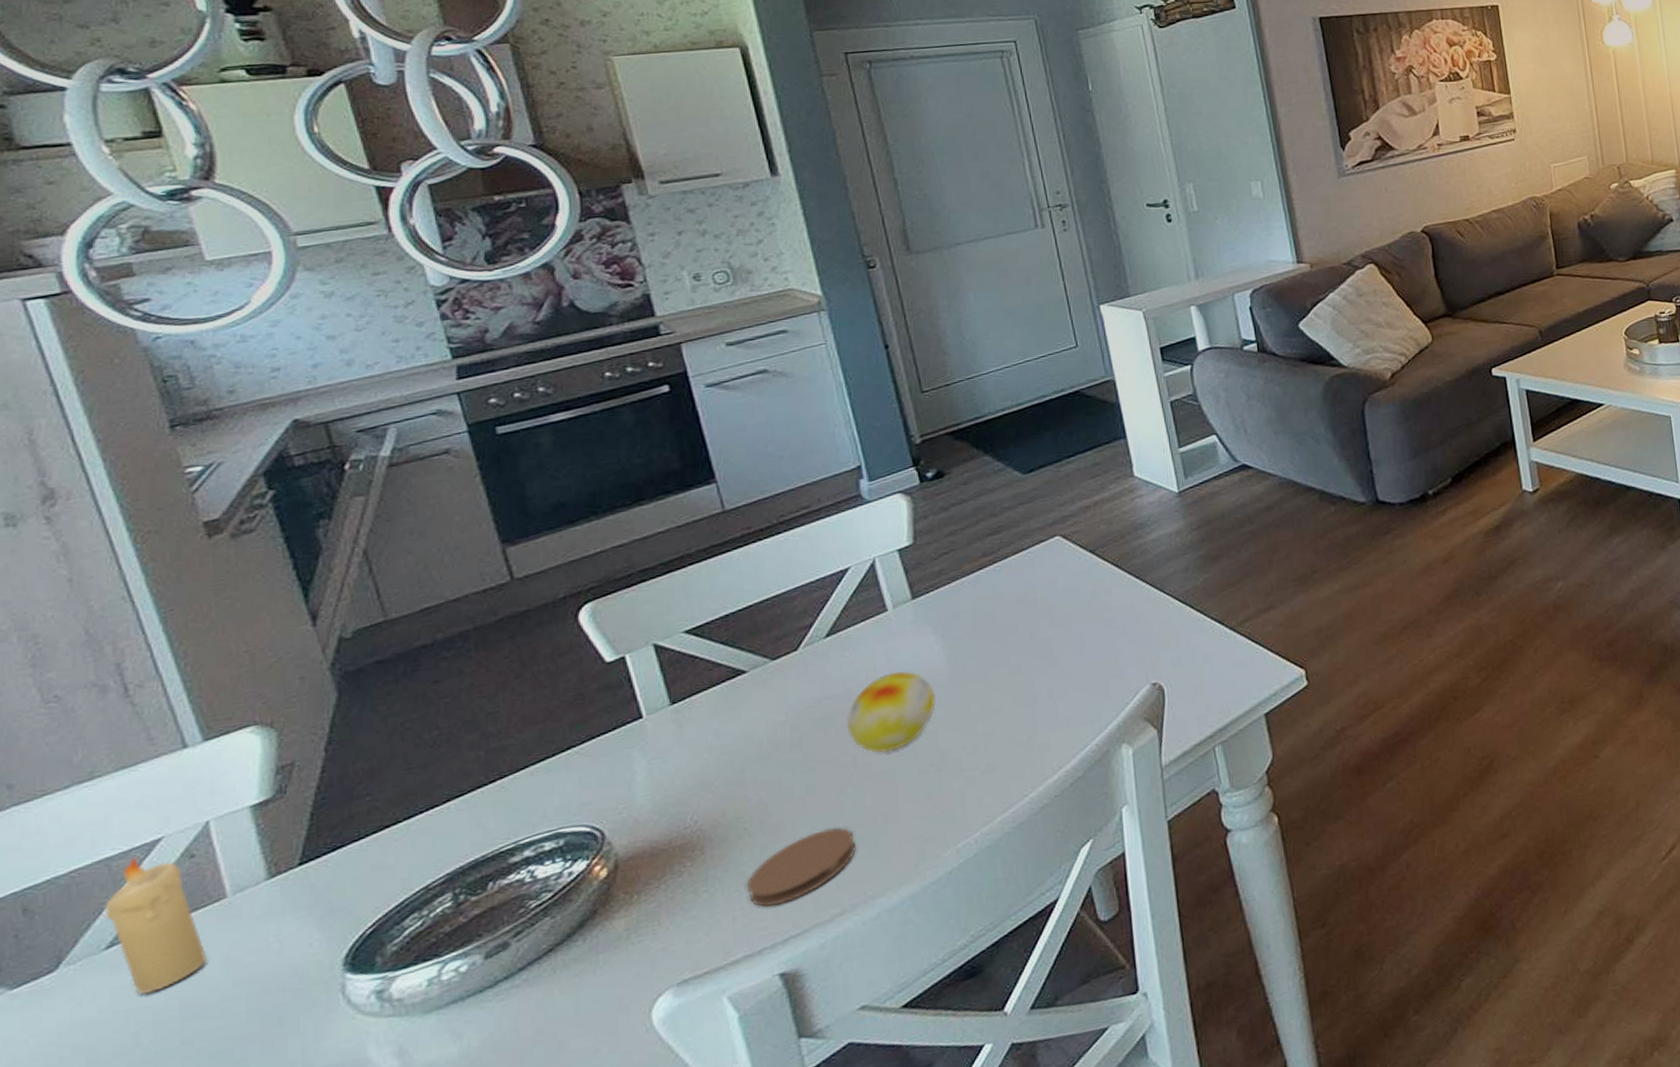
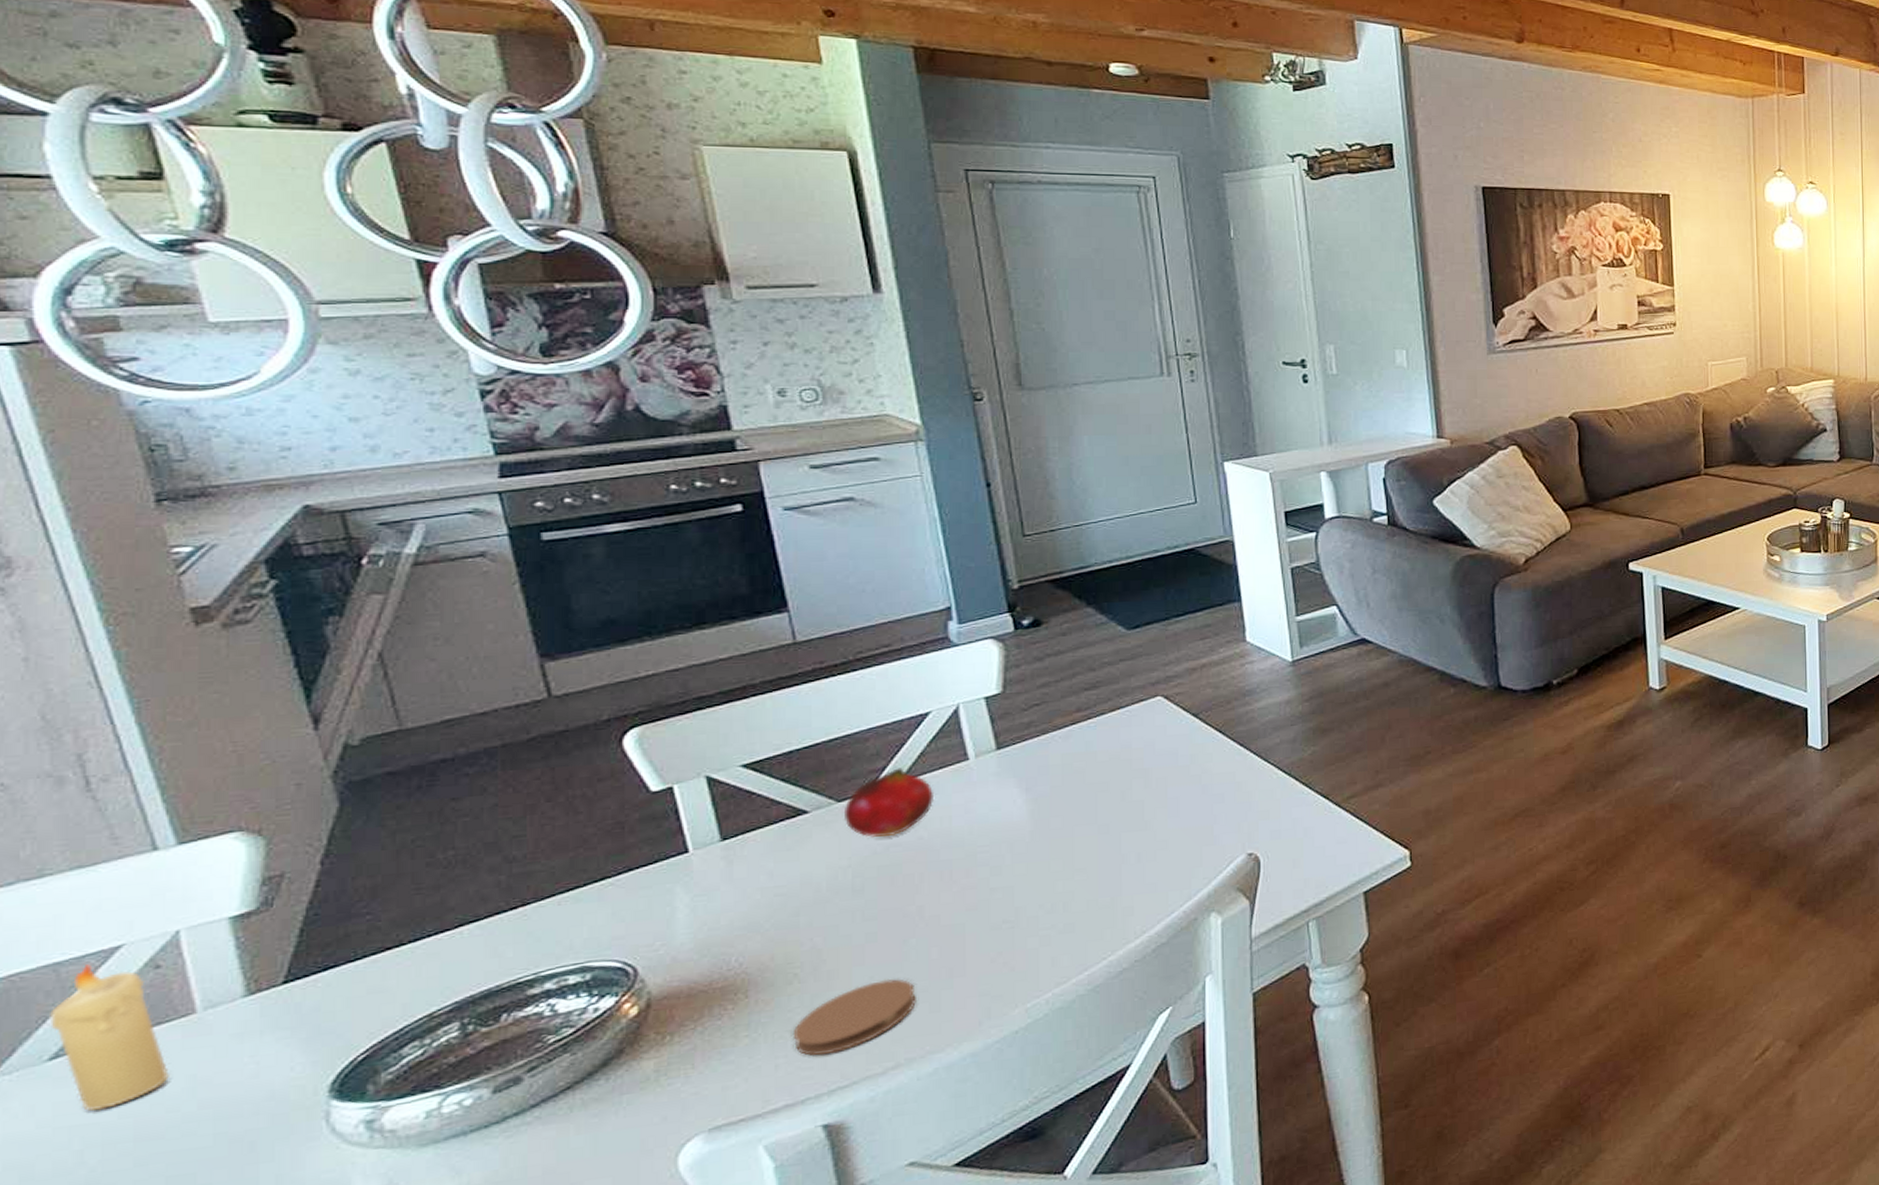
fruit: none [779,623,859,692] -> present [845,768,935,838]
decorative ball: present [847,671,936,753] -> none [917,823,1015,905]

